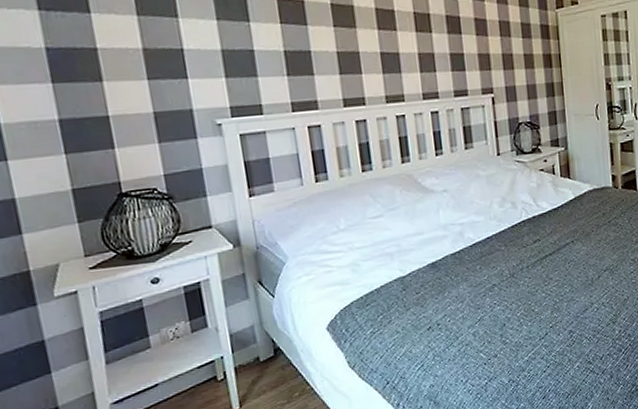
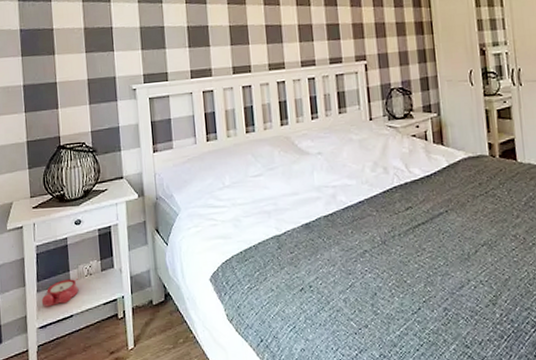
alarm clock: none [113,344,164,380] -> present [41,279,79,307]

